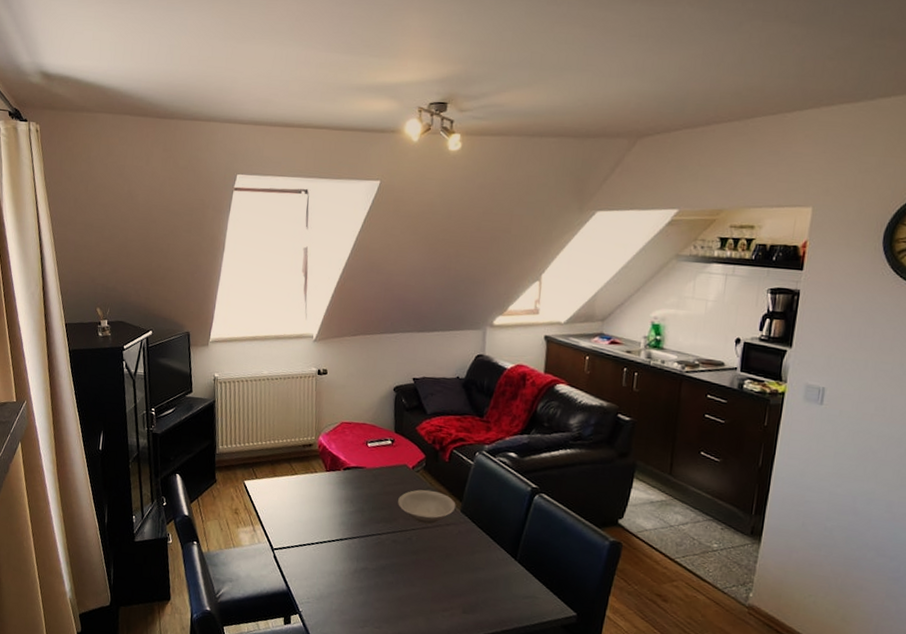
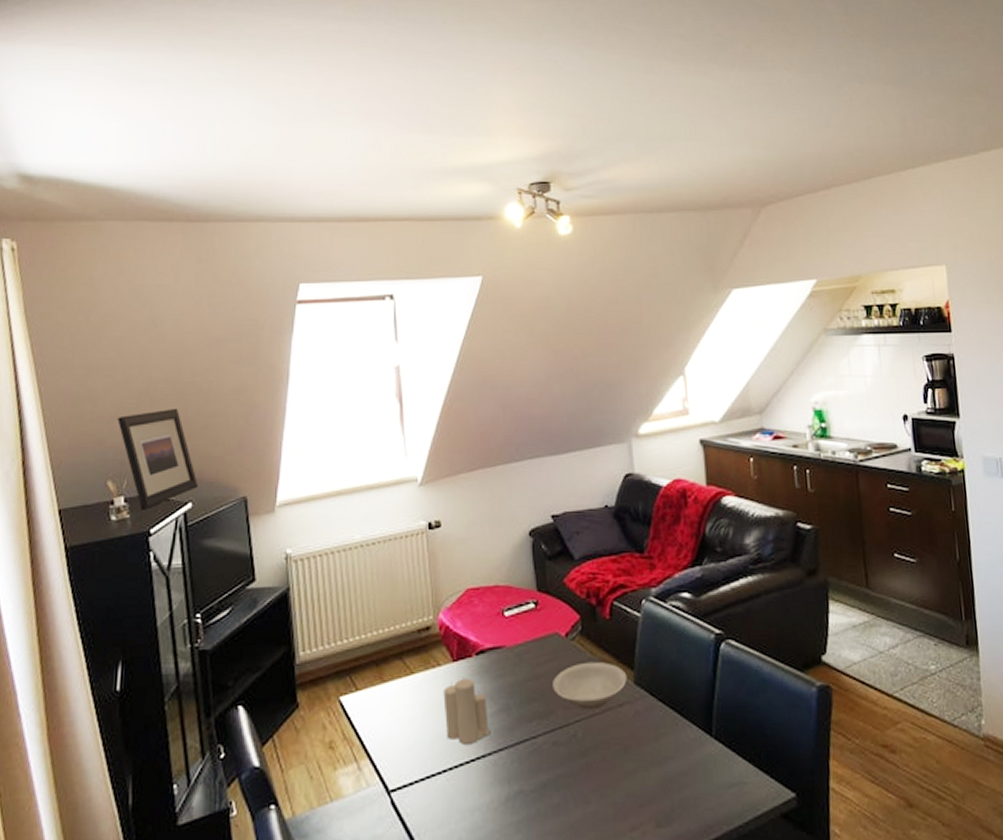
picture frame: none [104,261,157,332] -> present [117,408,199,510]
candle: none [316,483,348,530] -> present [443,676,491,744]

